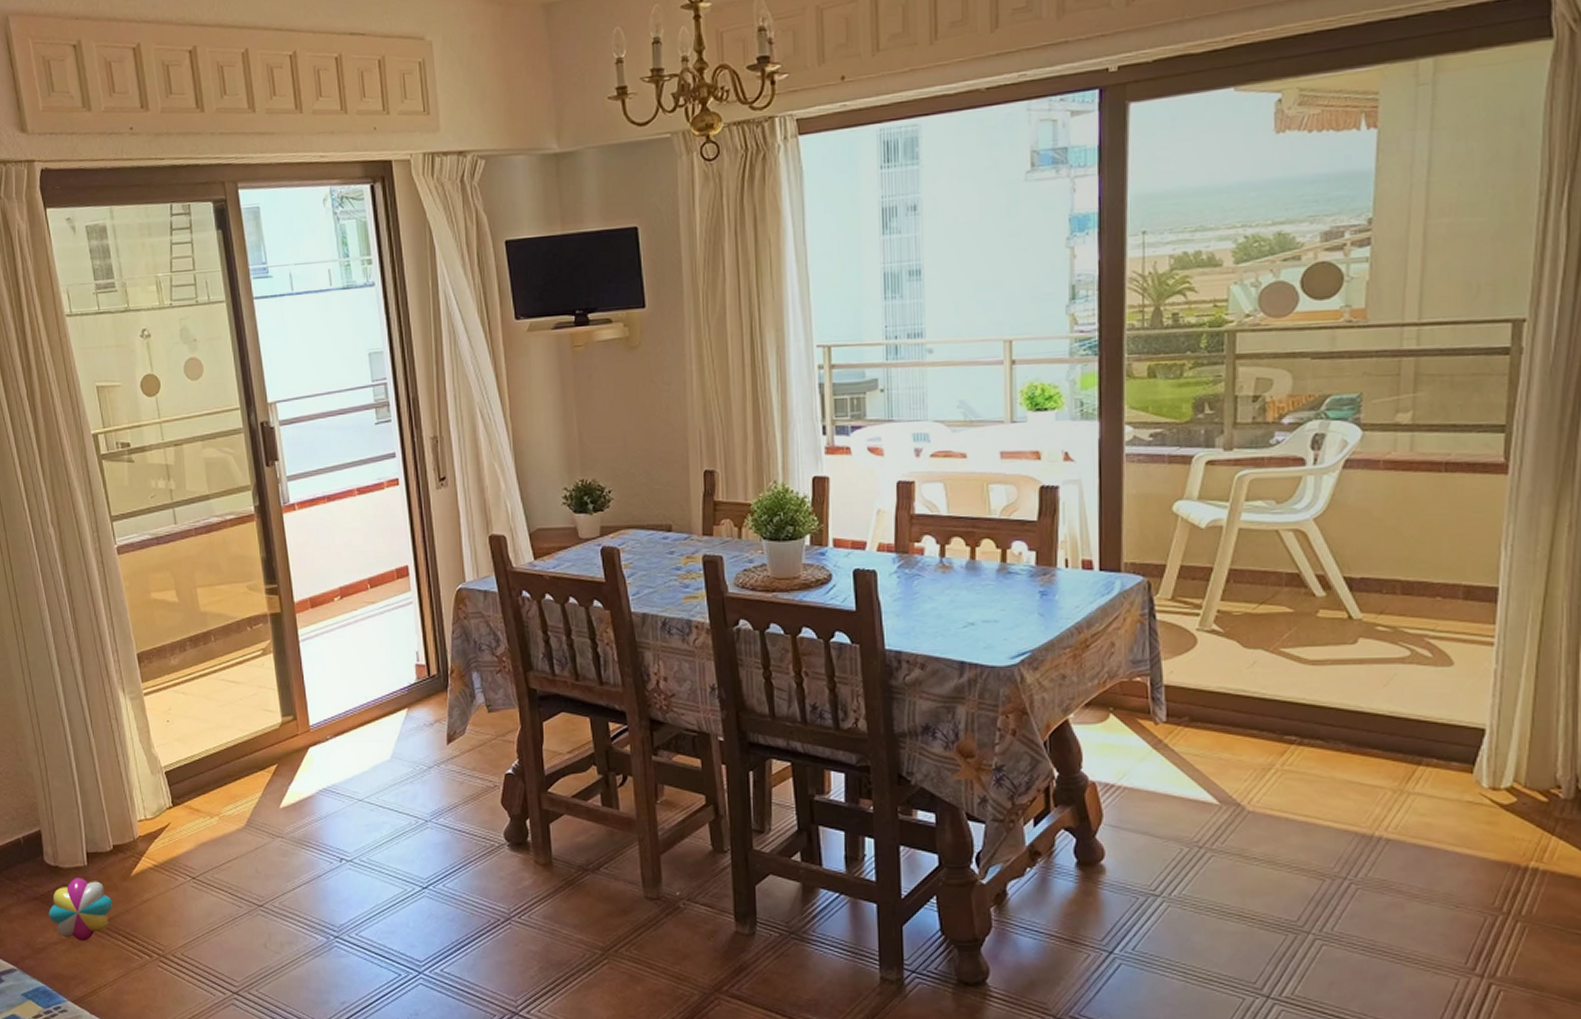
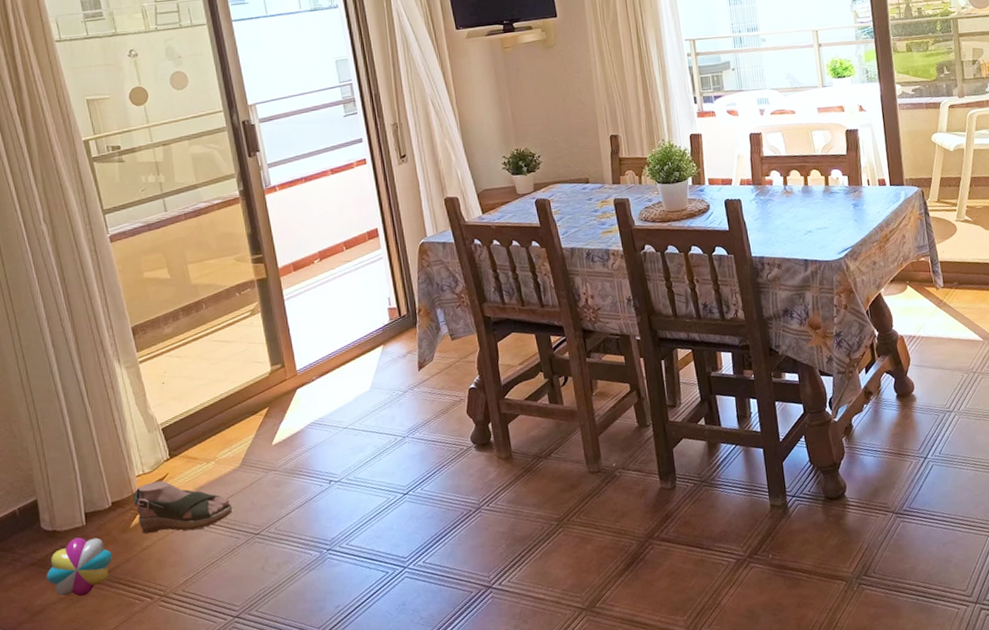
flip-flop: none [134,830,236,890] -> present [133,481,233,534]

